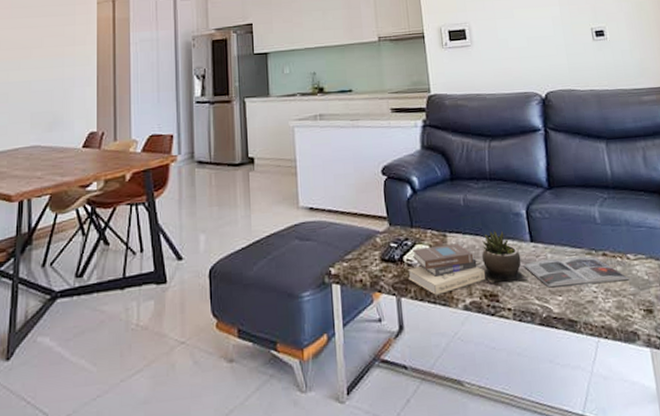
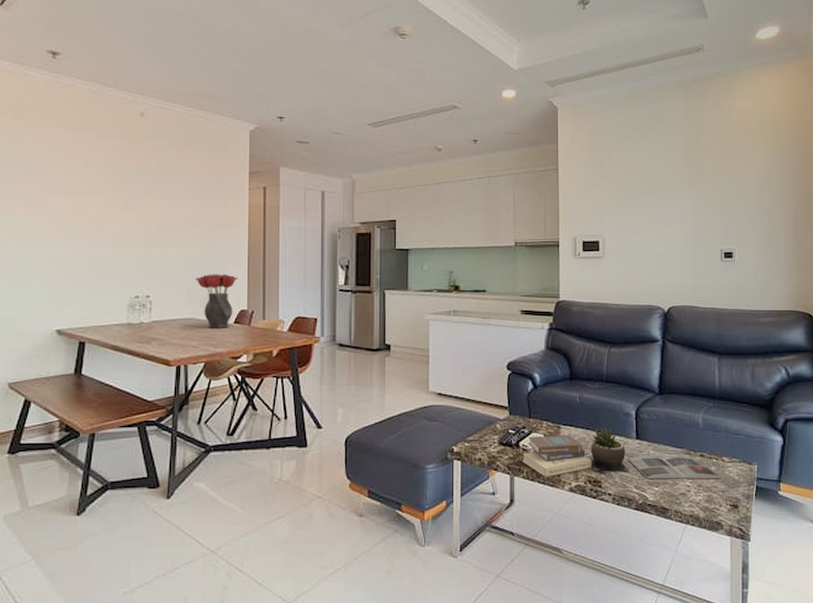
bouquet: none [40,94,87,157] -> present [196,274,239,329]

